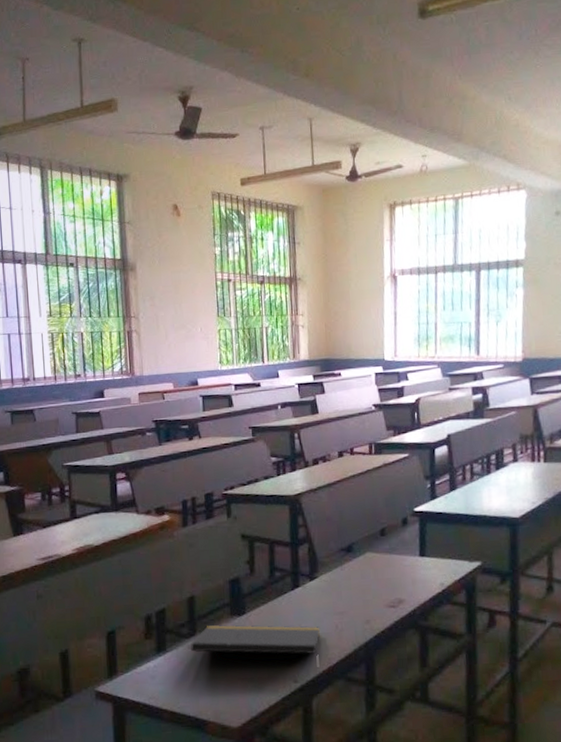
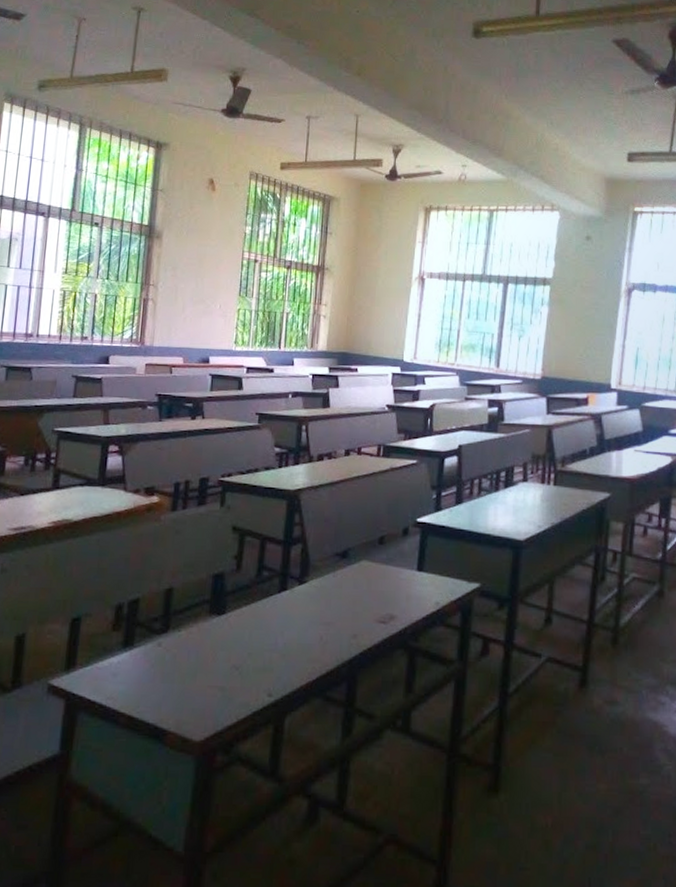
notepad: present [191,624,321,656] -> none [161,621,304,669]

